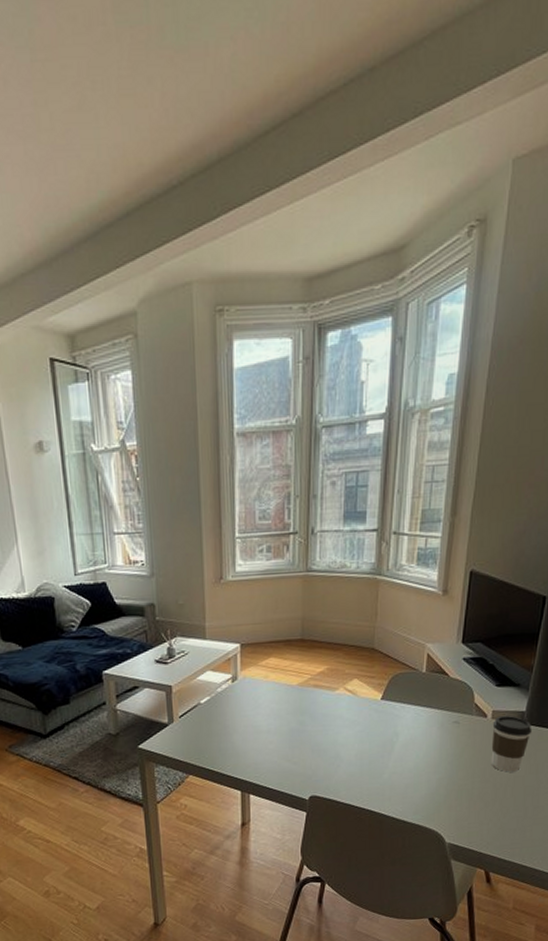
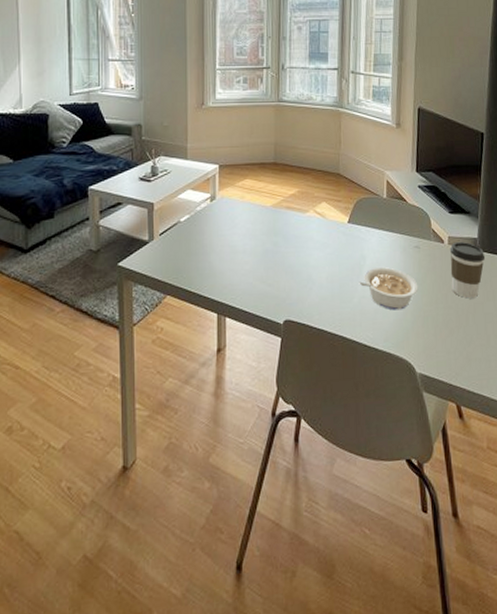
legume: none [390,743,454,785] -> present [359,267,418,311]

